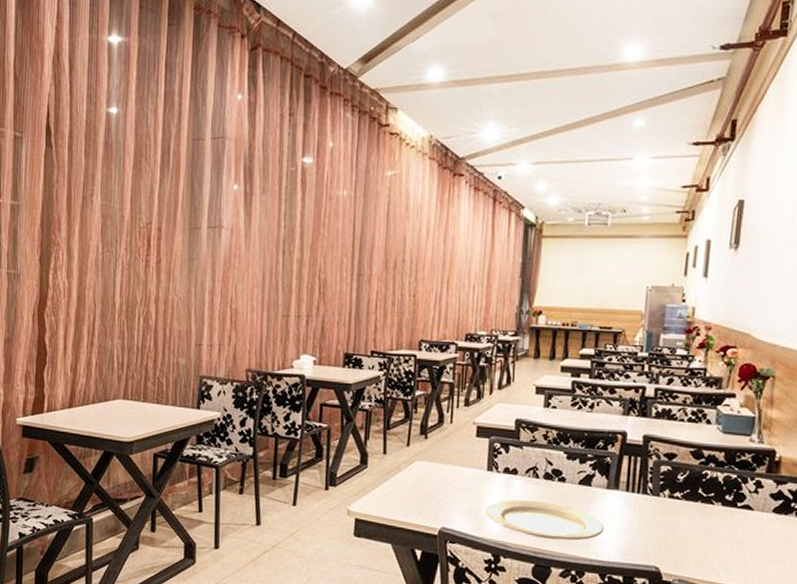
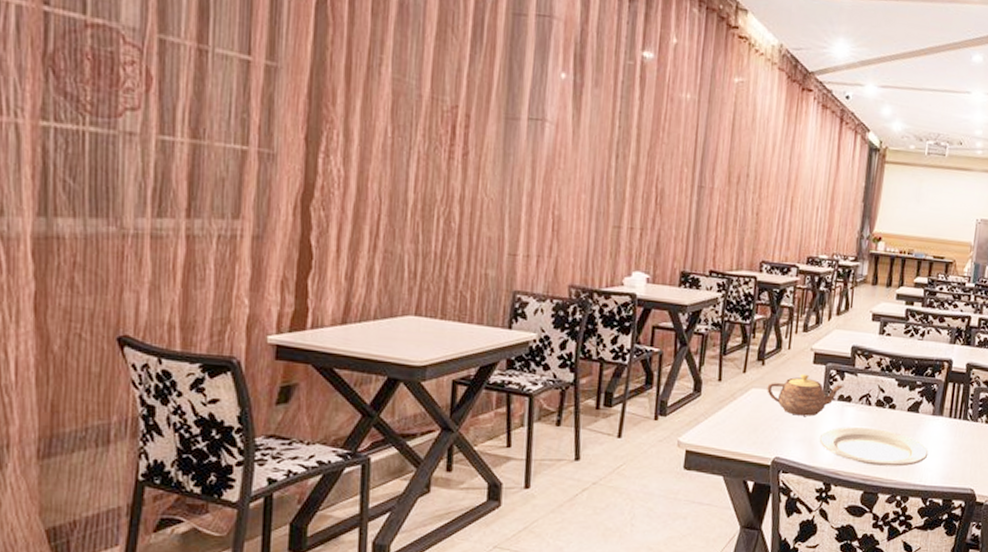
teapot: none [431,447,510,489] -> present [767,374,844,416]

